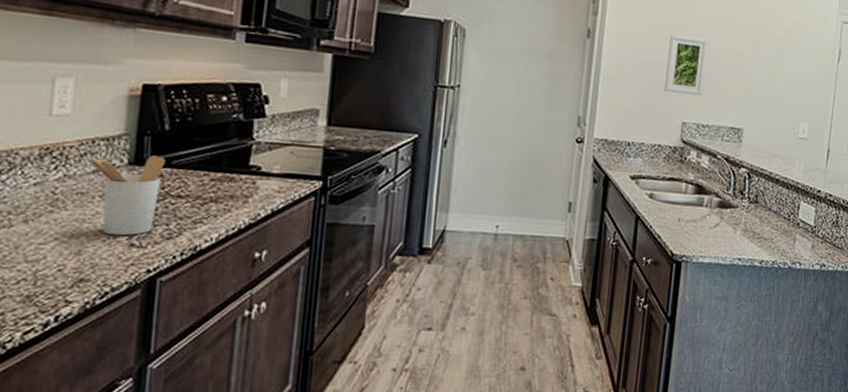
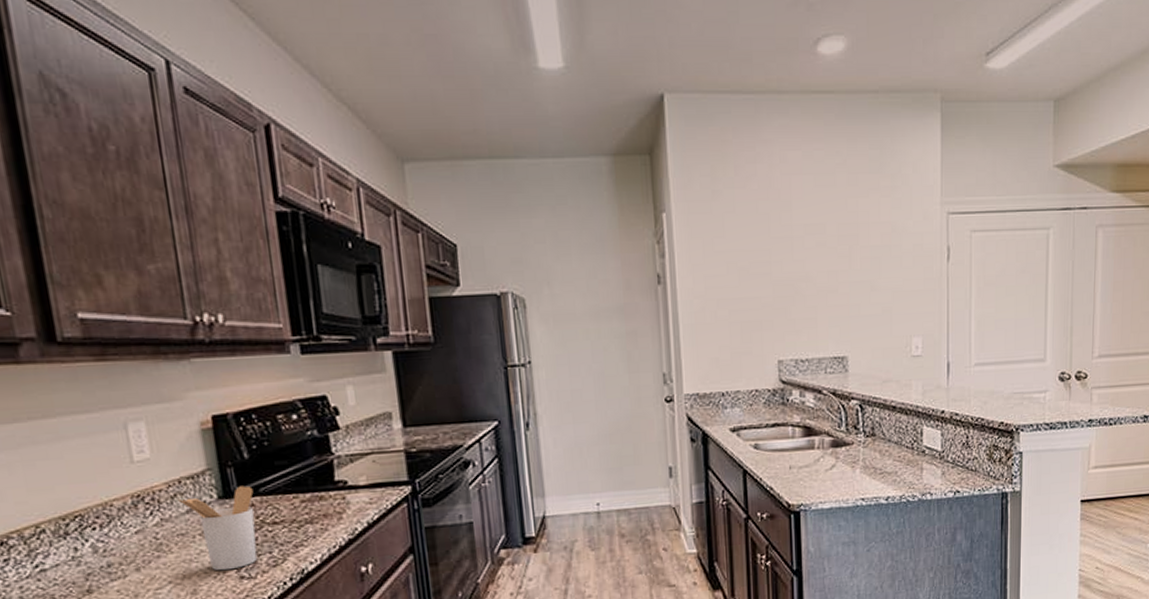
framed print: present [664,34,708,96] -> none [750,261,796,330]

